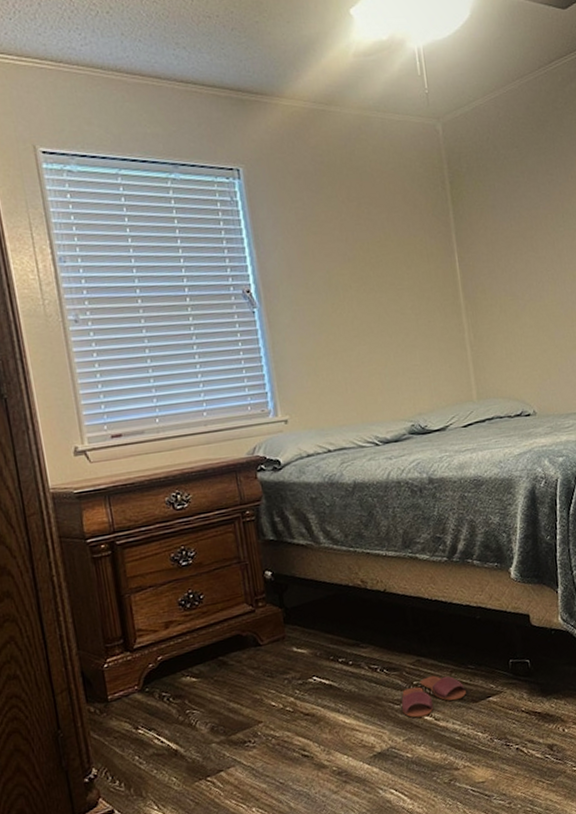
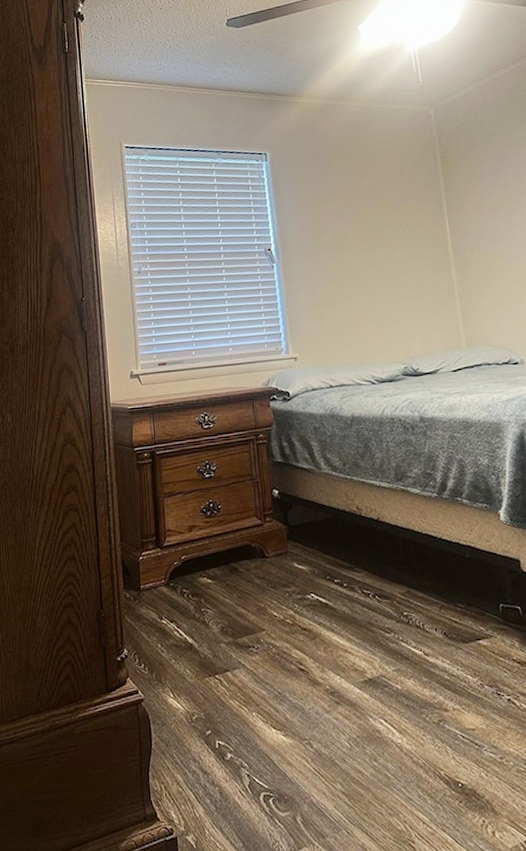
slippers: present [401,675,466,718] -> none [391,609,456,650]

